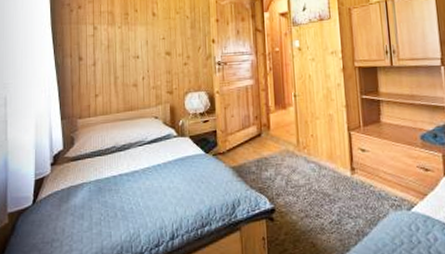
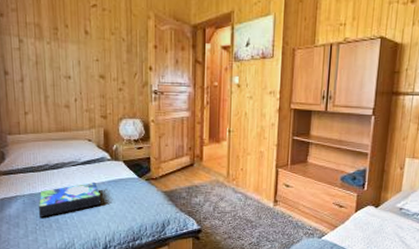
book: none [103,162,168,206] -> present [38,183,102,217]

